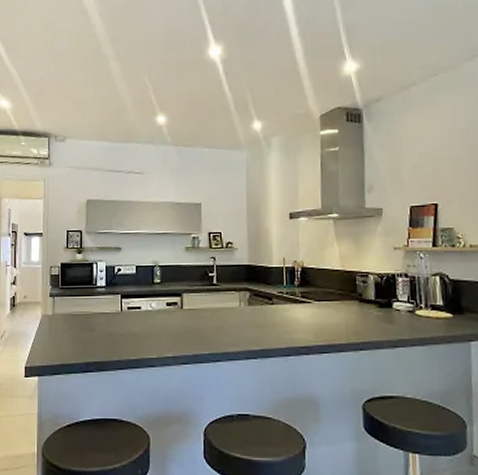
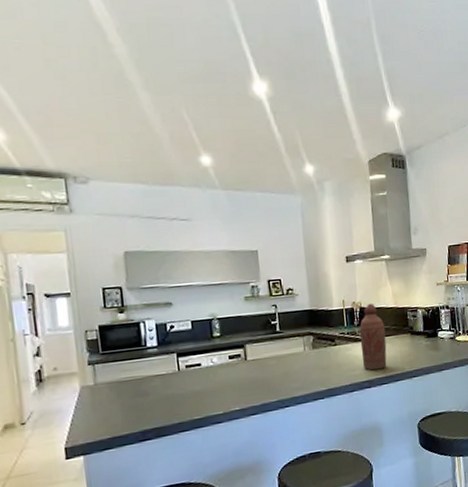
bottle: none [299,263,330,336] -> present [359,303,387,371]

